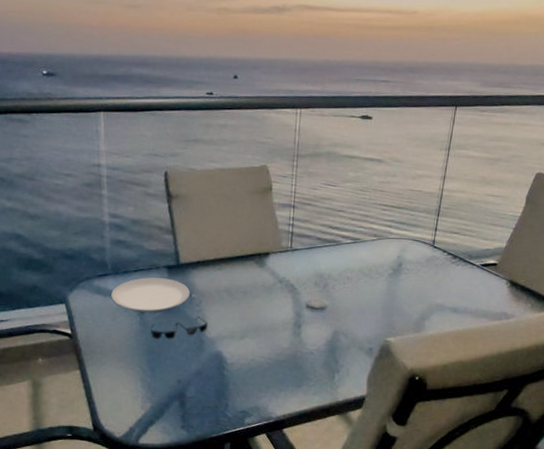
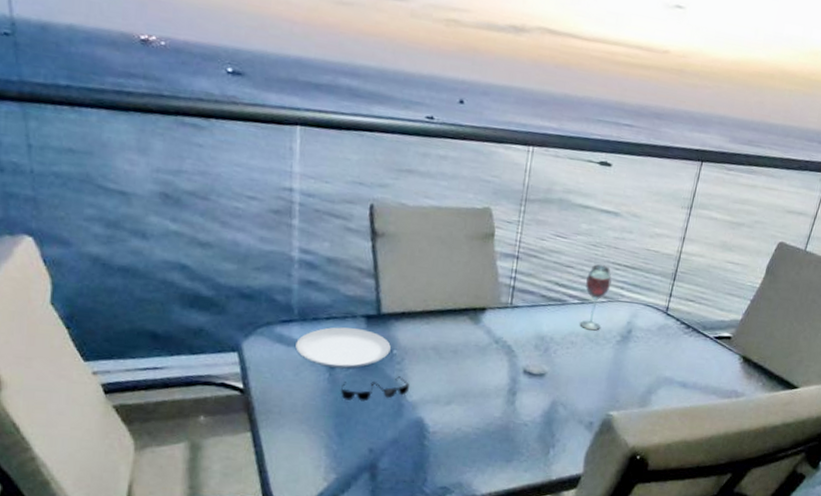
wineglass: none [354,207,380,266] -> present [579,264,612,331]

